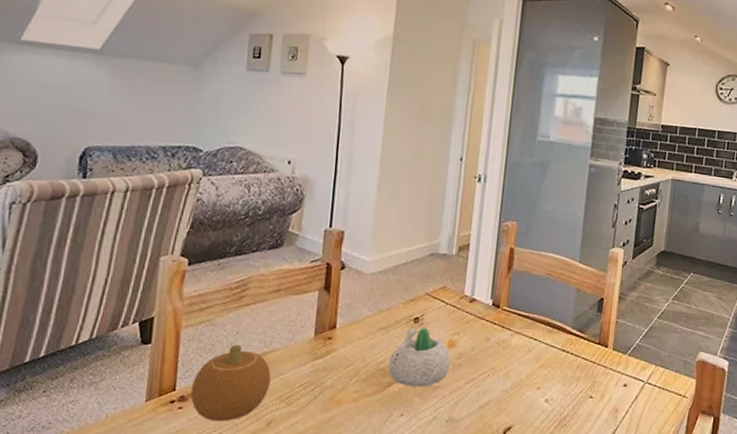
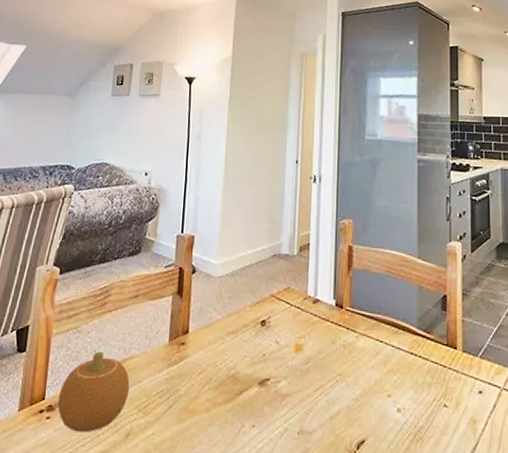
succulent planter: present [388,328,451,387] -> none [238,331,298,395]

